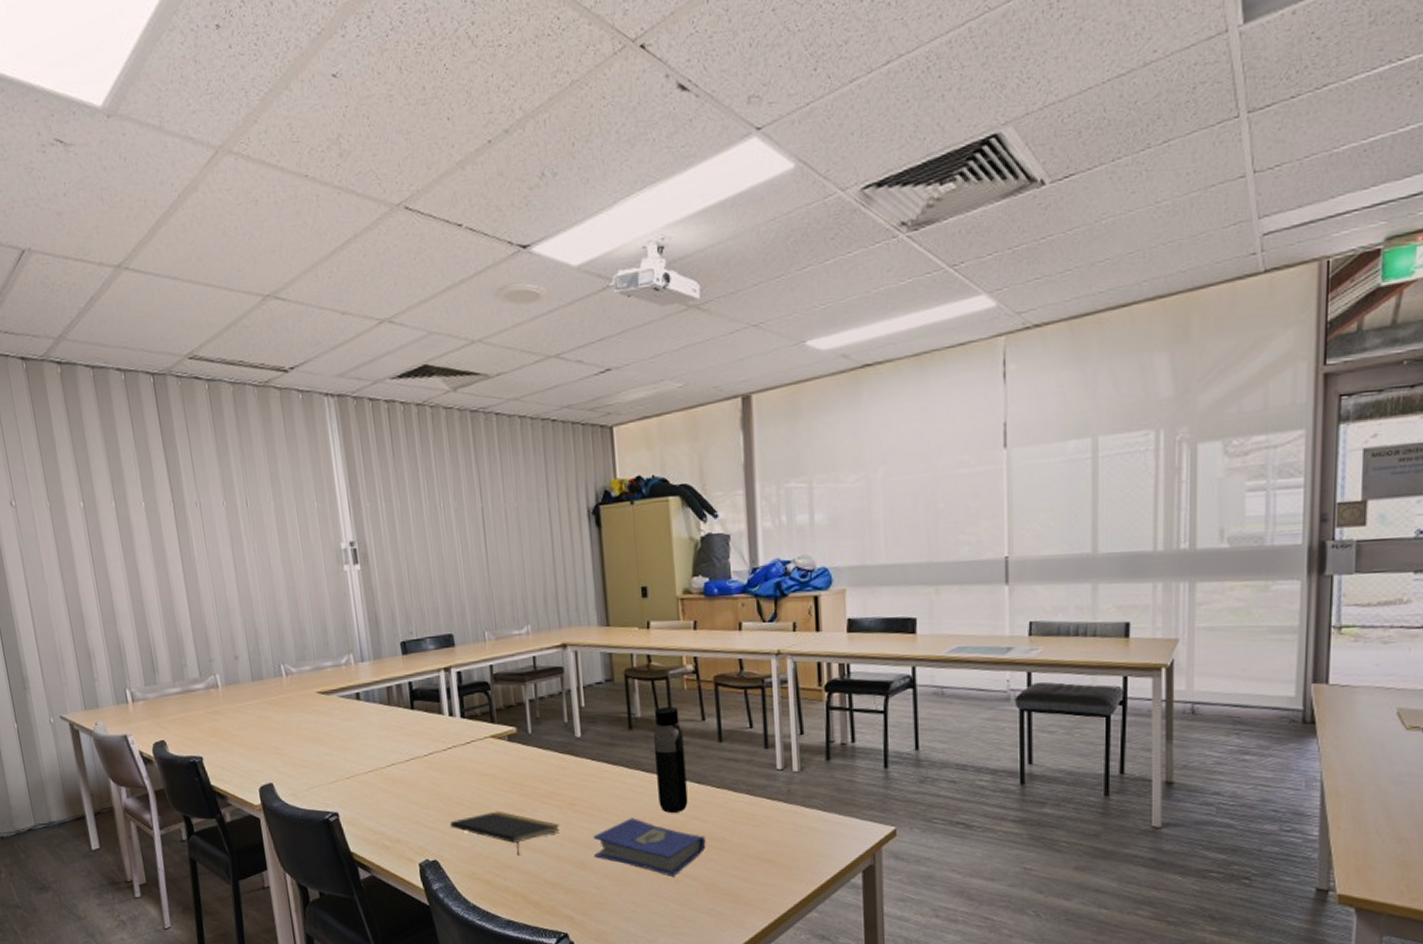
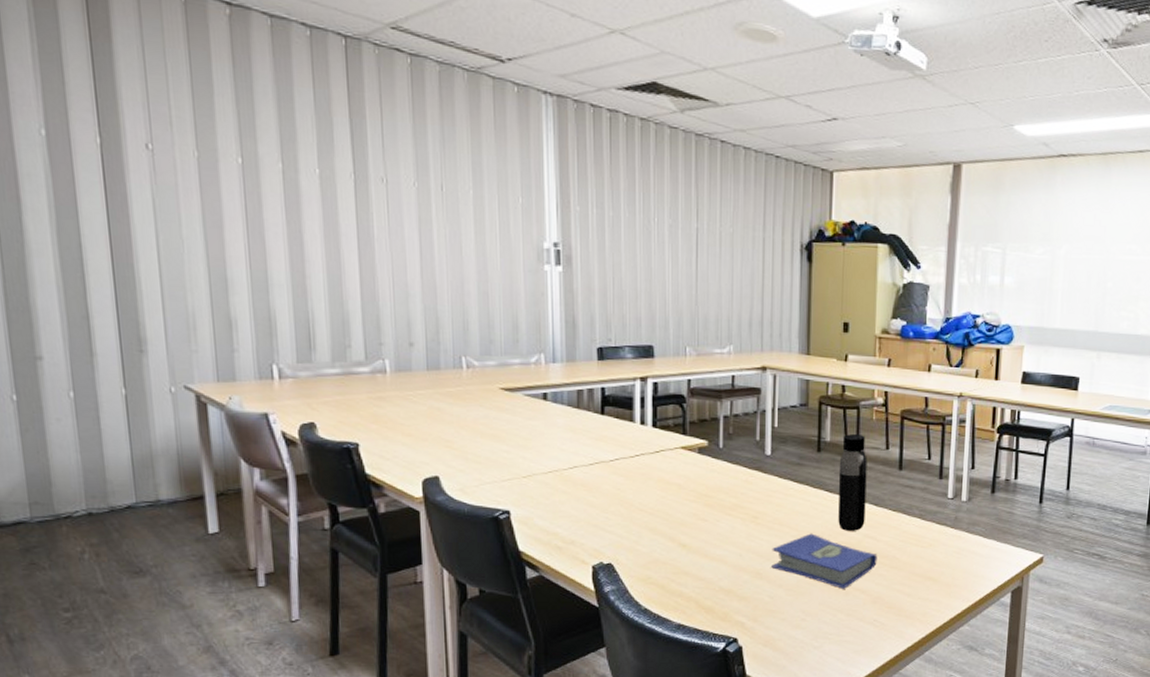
notepad: present [450,810,559,855] -> none [630,519,740,563]

